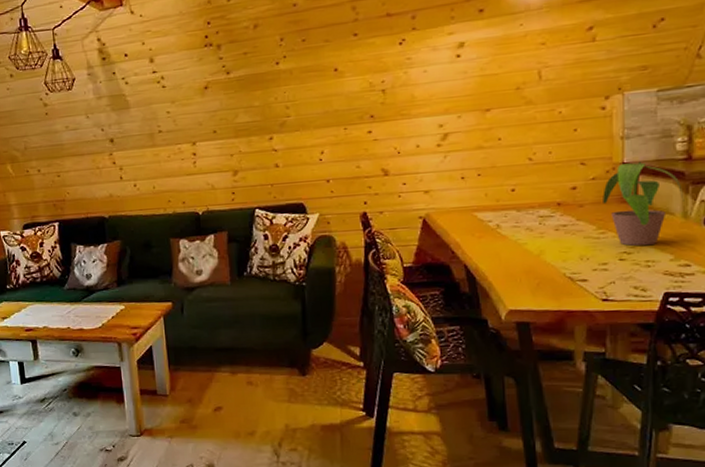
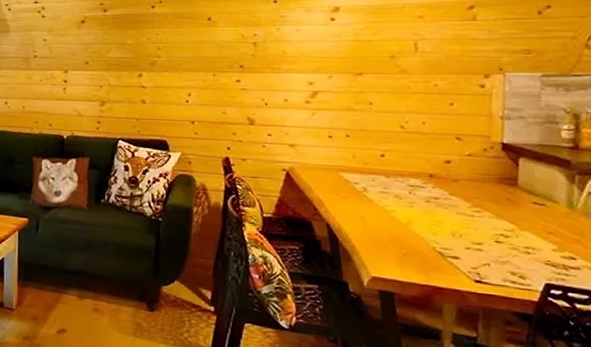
potted plant: present [603,161,685,246] -> none [479,144,570,231]

